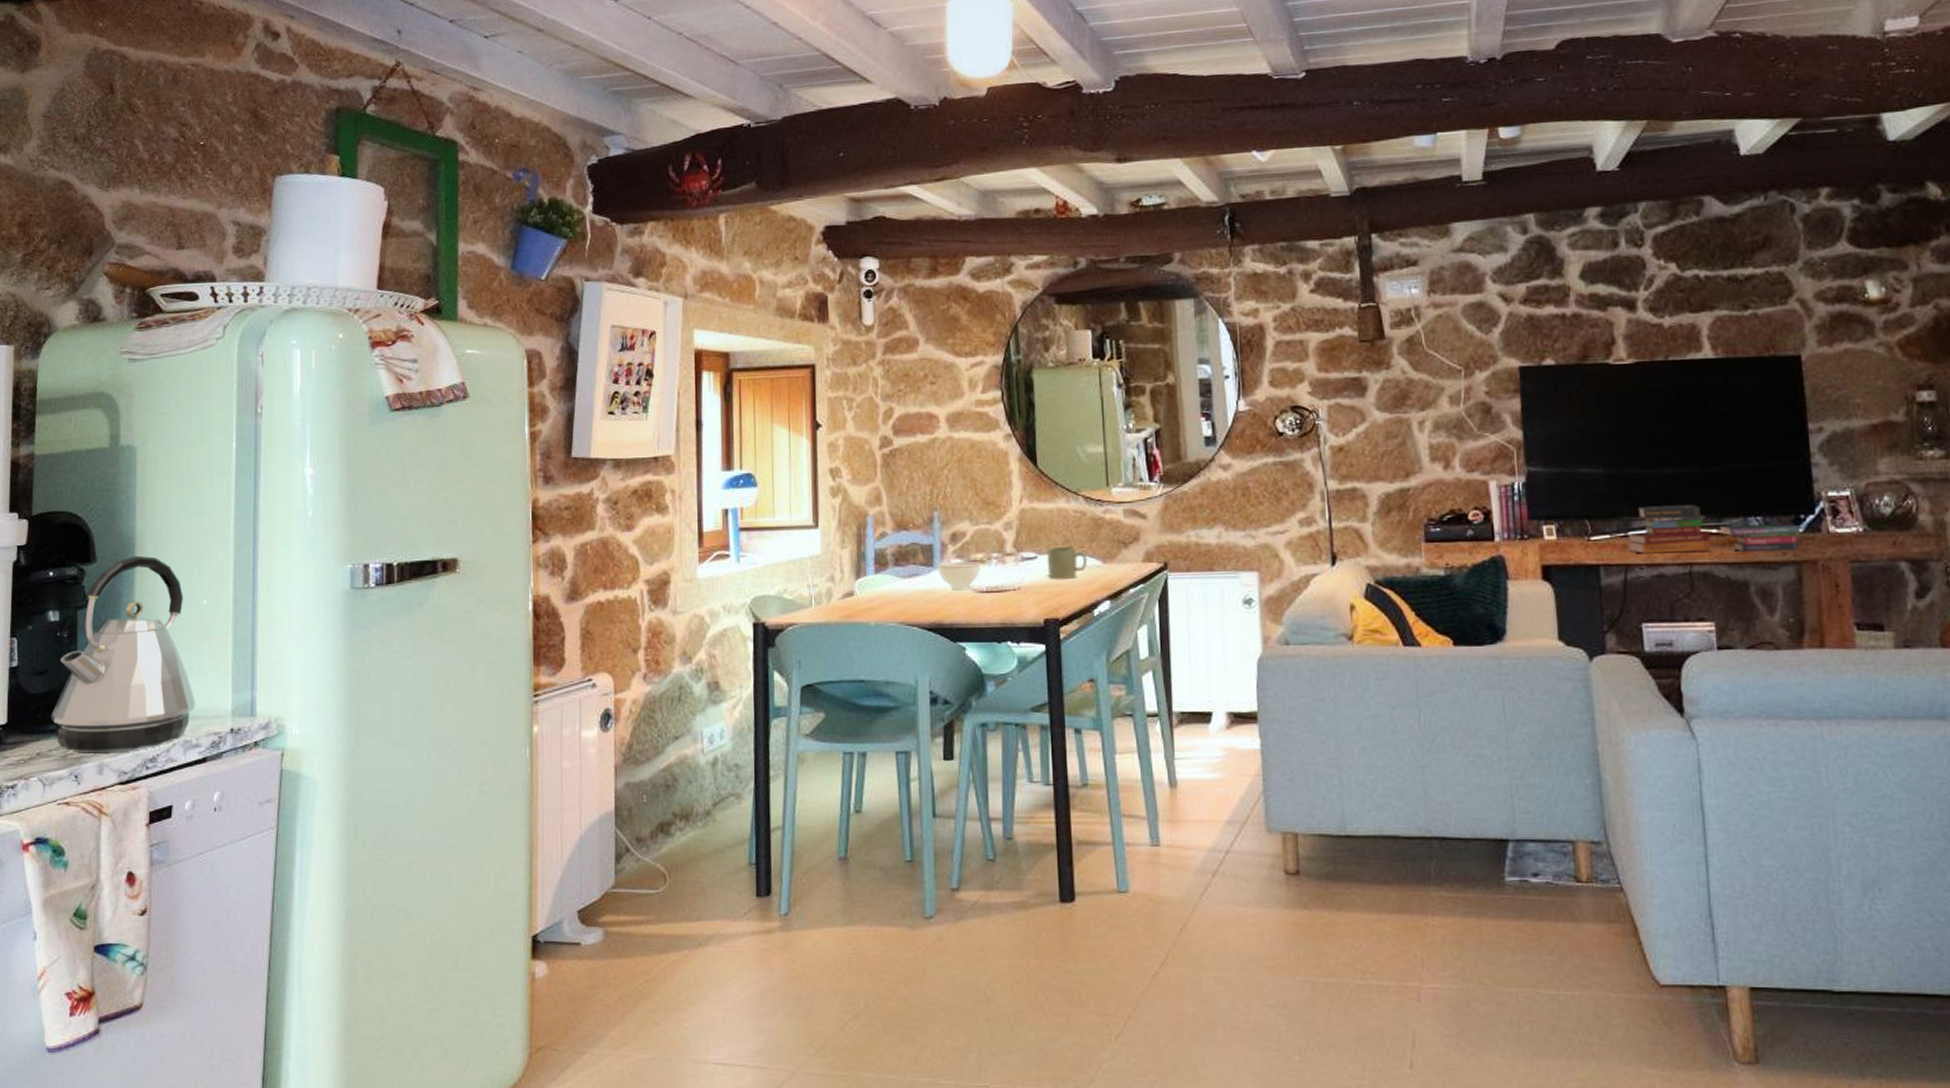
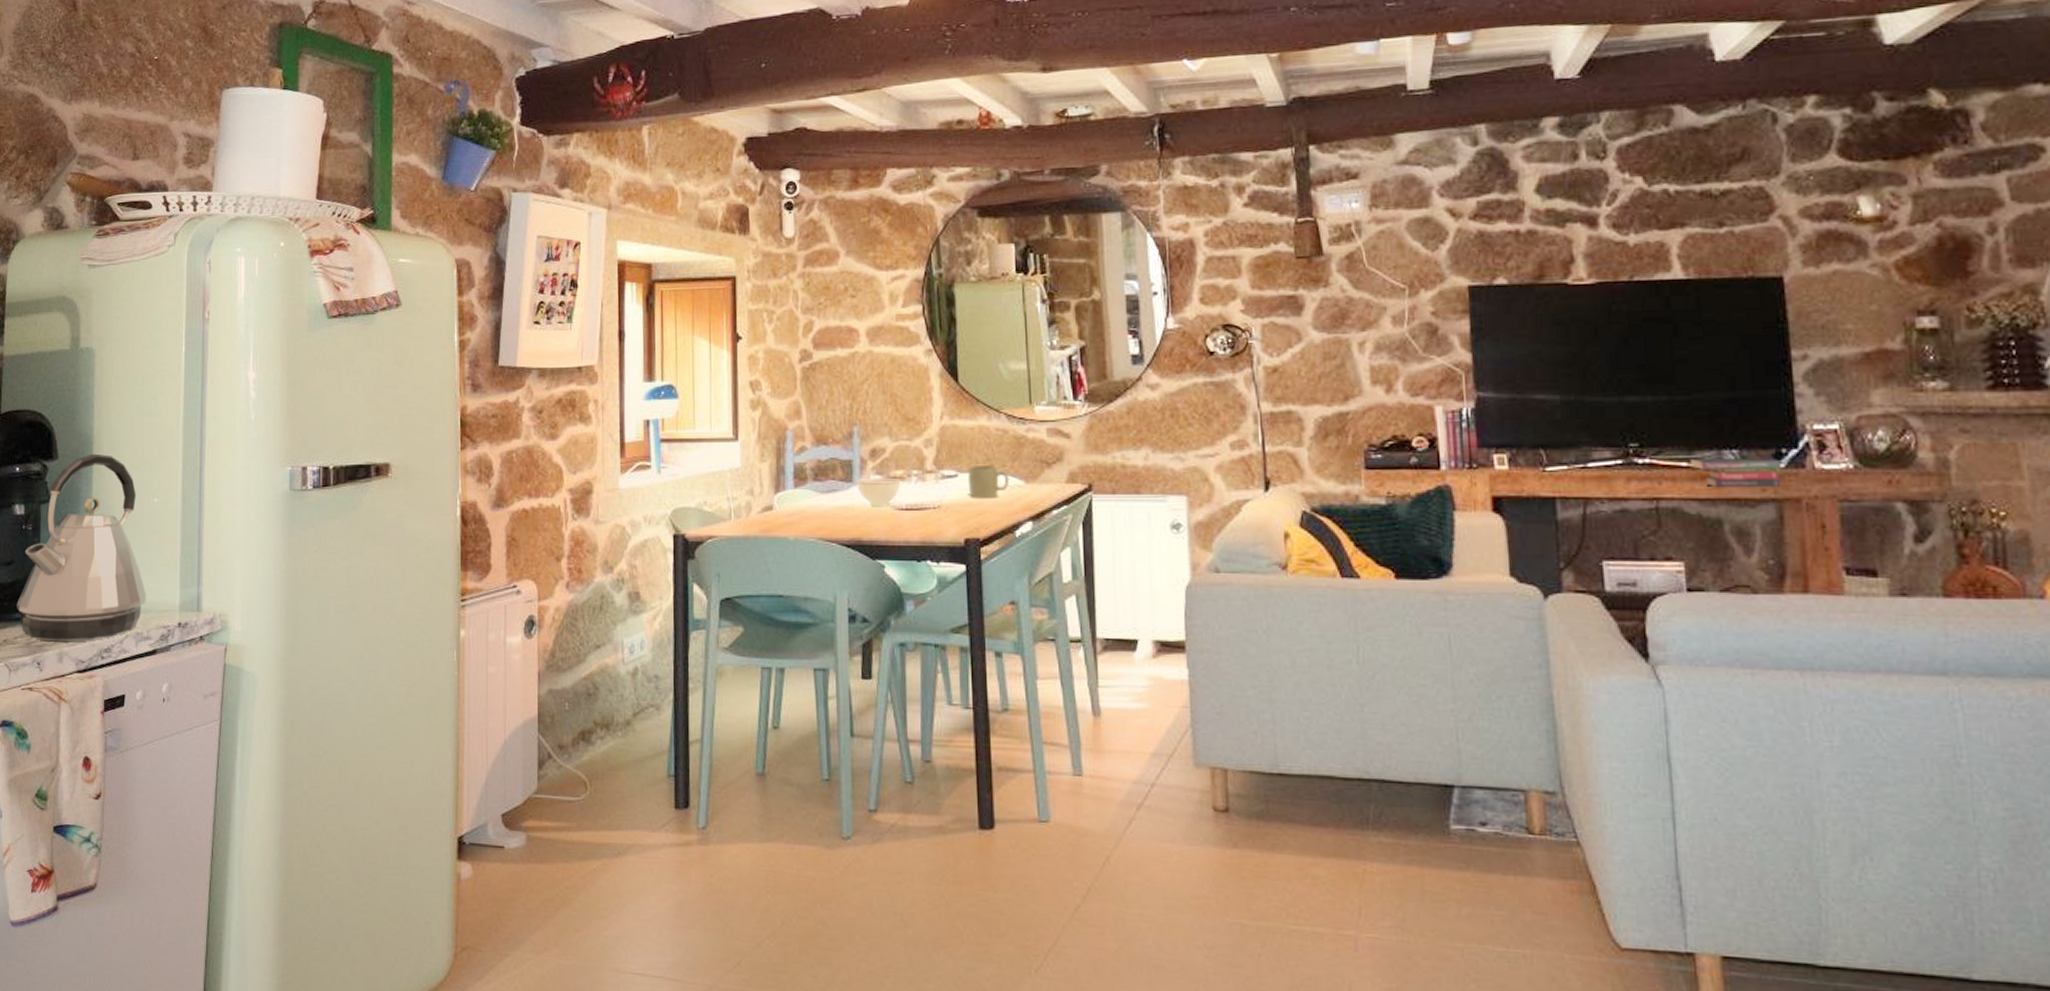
books: present [1627,505,1711,554] -> none [1586,436,1681,487]

